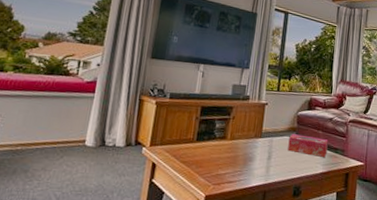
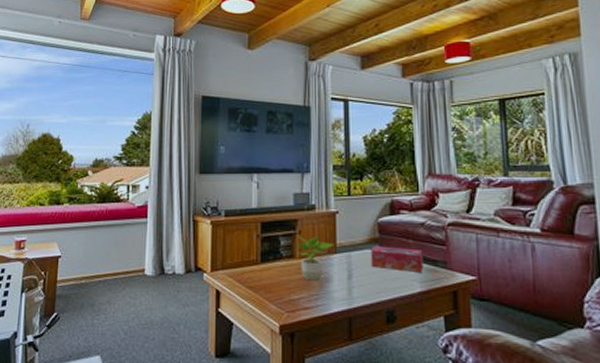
potted plant: none [229,121,261,160] -> present [296,236,335,281]

